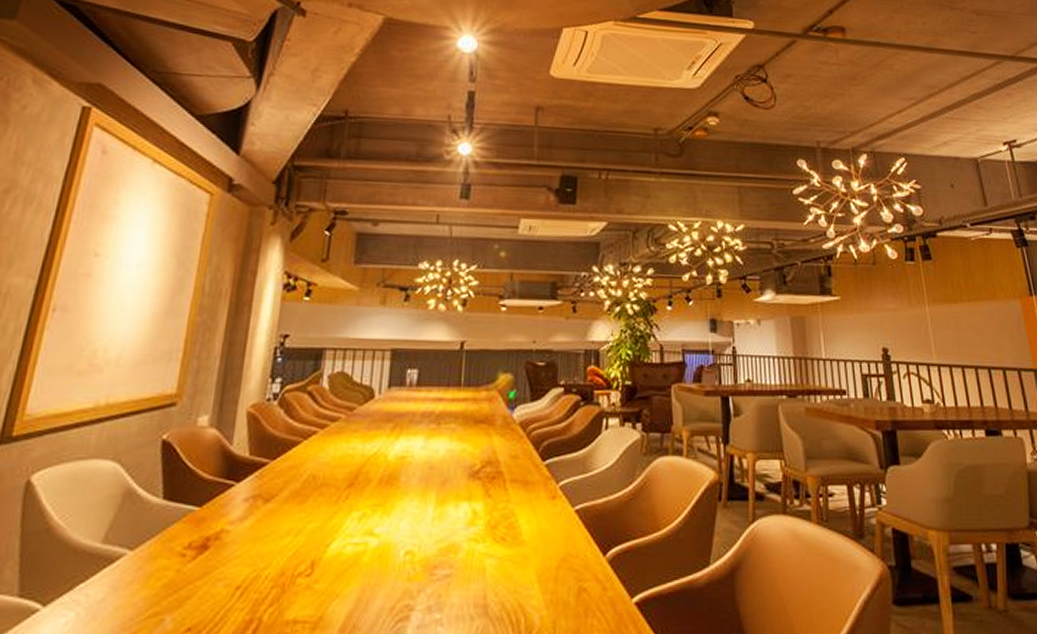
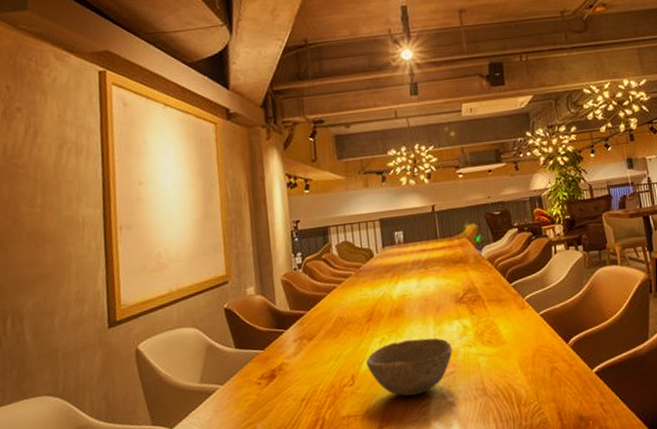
bowl: none [334,519,453,603] -> present [366,338,453,396]

